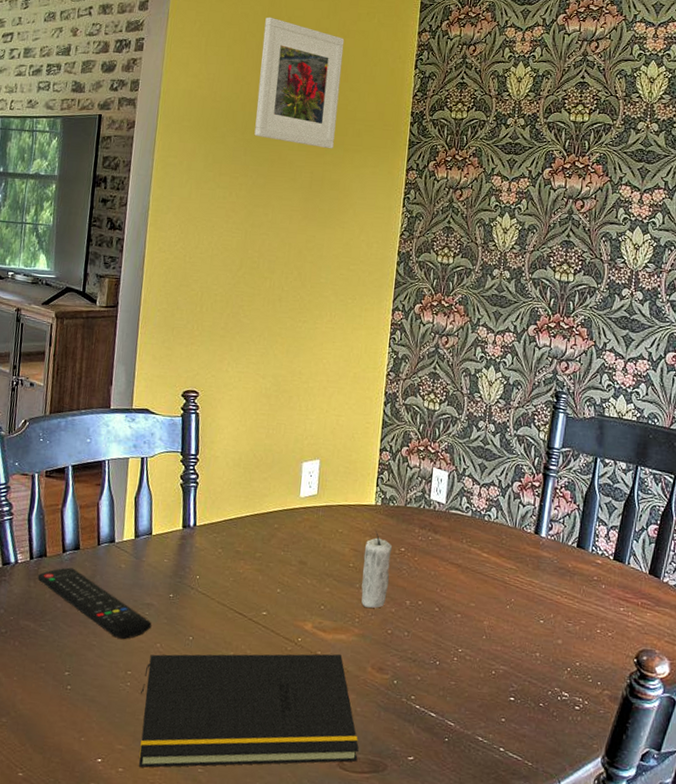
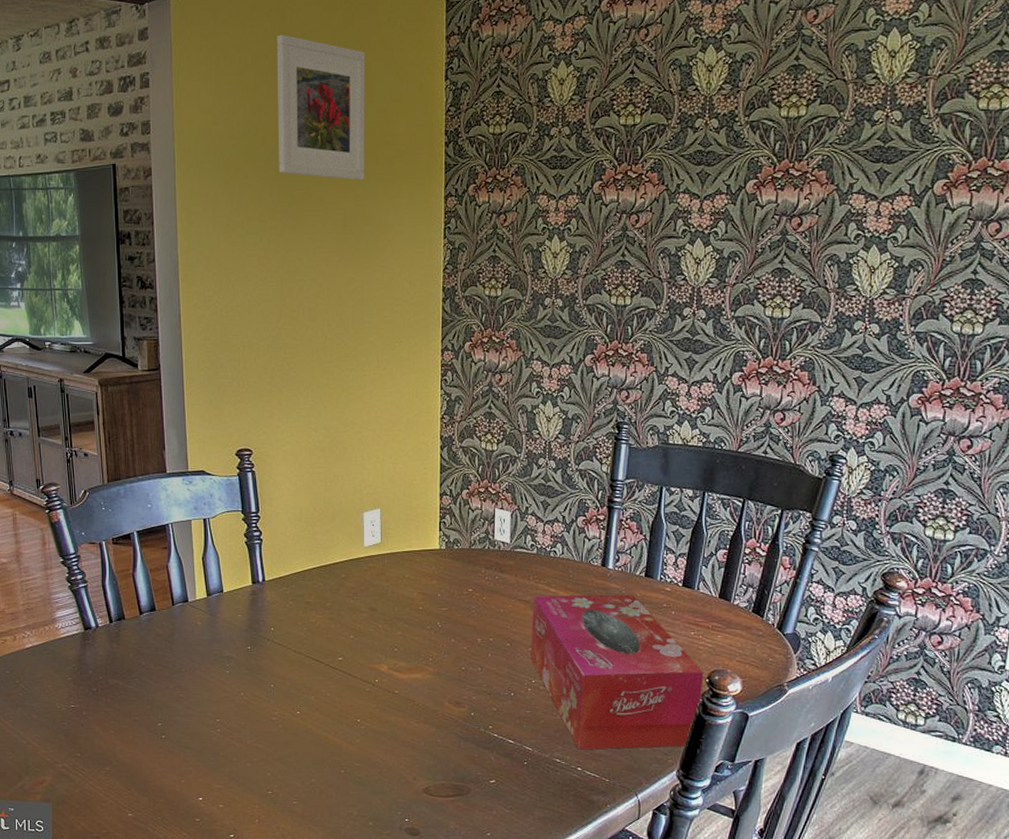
remote control: present [37,567,152,639] -> none [119,628,234,690]
notepad: present [139,654,359,768] -> none [231,691,442,803]
candle: present [361,531,393,609] -> none [432,574,460,648]
tissue box: none [458,559,632,731] -> present [530,594,704,750]

